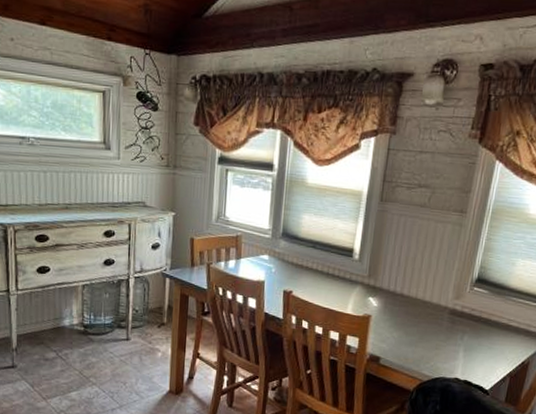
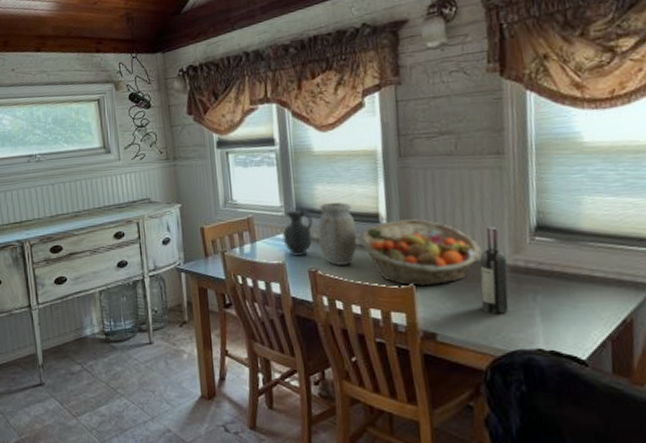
pitcher: none [265,234,295,278] -> present [282,208,313,257]
vase: none [297,233,332,291] -> present [318,202,357,265]
fruit basket: none [333,257,431,318] -> present [360,219,482,287]
wine bottle: none [420,273,448,347] -> present [480,226,509,314]

